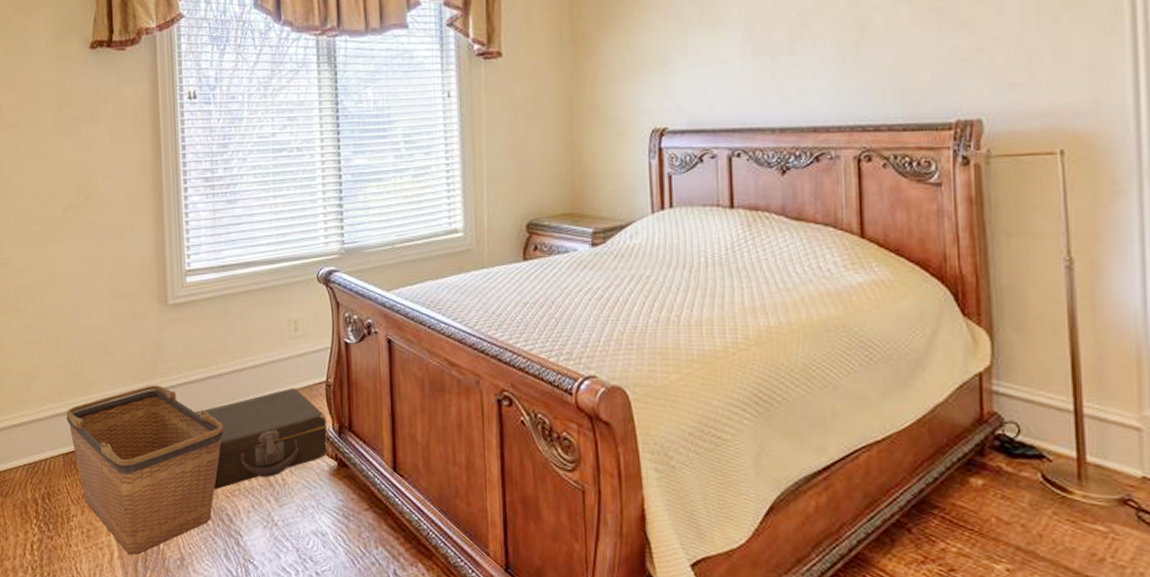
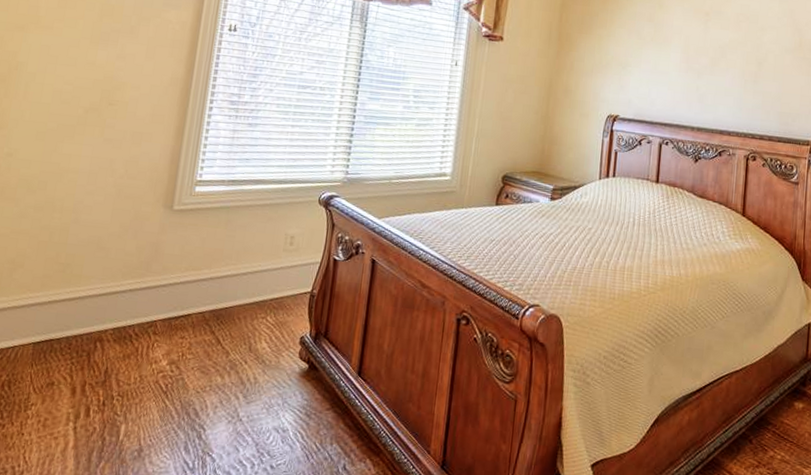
bicycle basket: present [66,385,223,556] -> none [45,282,206,446]
suitcase: present [195,387,329,490] -> none [181,295,306,385]

